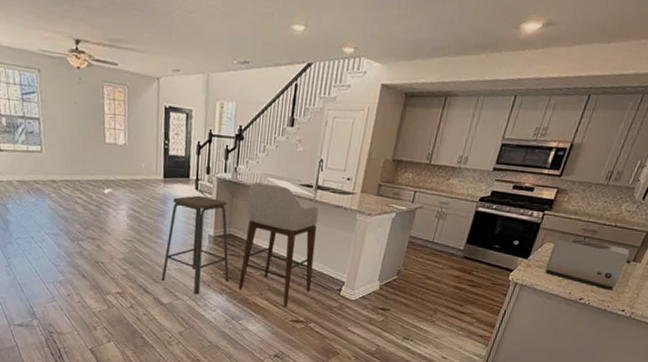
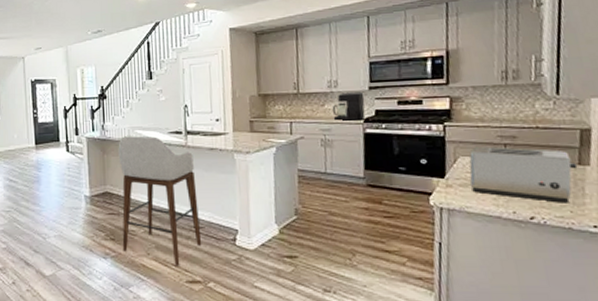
bar stool: present [161,195,229,294] -> none [41,157,111,262]
coffee maker: none [453,169,488,199] -> present [332,91,366,122]

